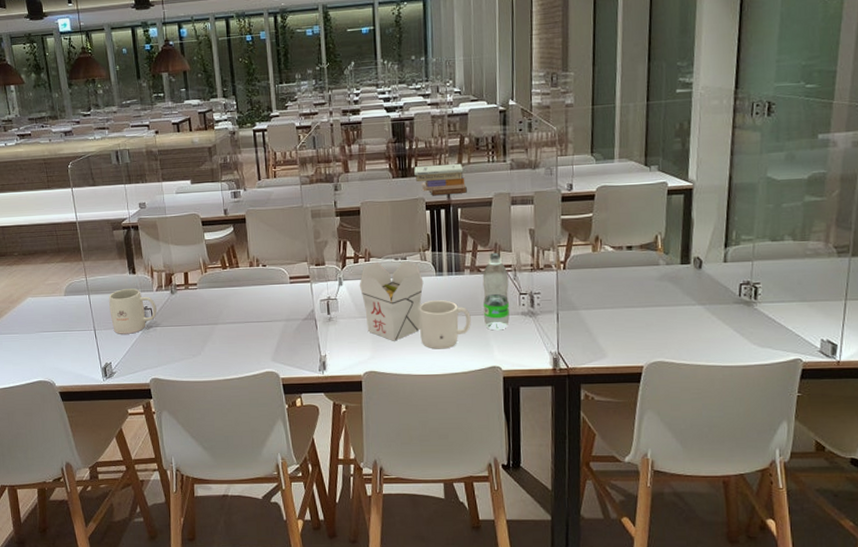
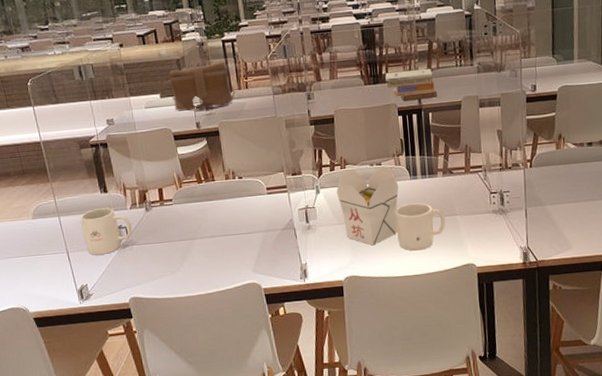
shoulder bag: none [200,150,263,198] -> present [169,61,235,112]
bottle: present [482,252,510,331] -> none [454,154,482,230]

